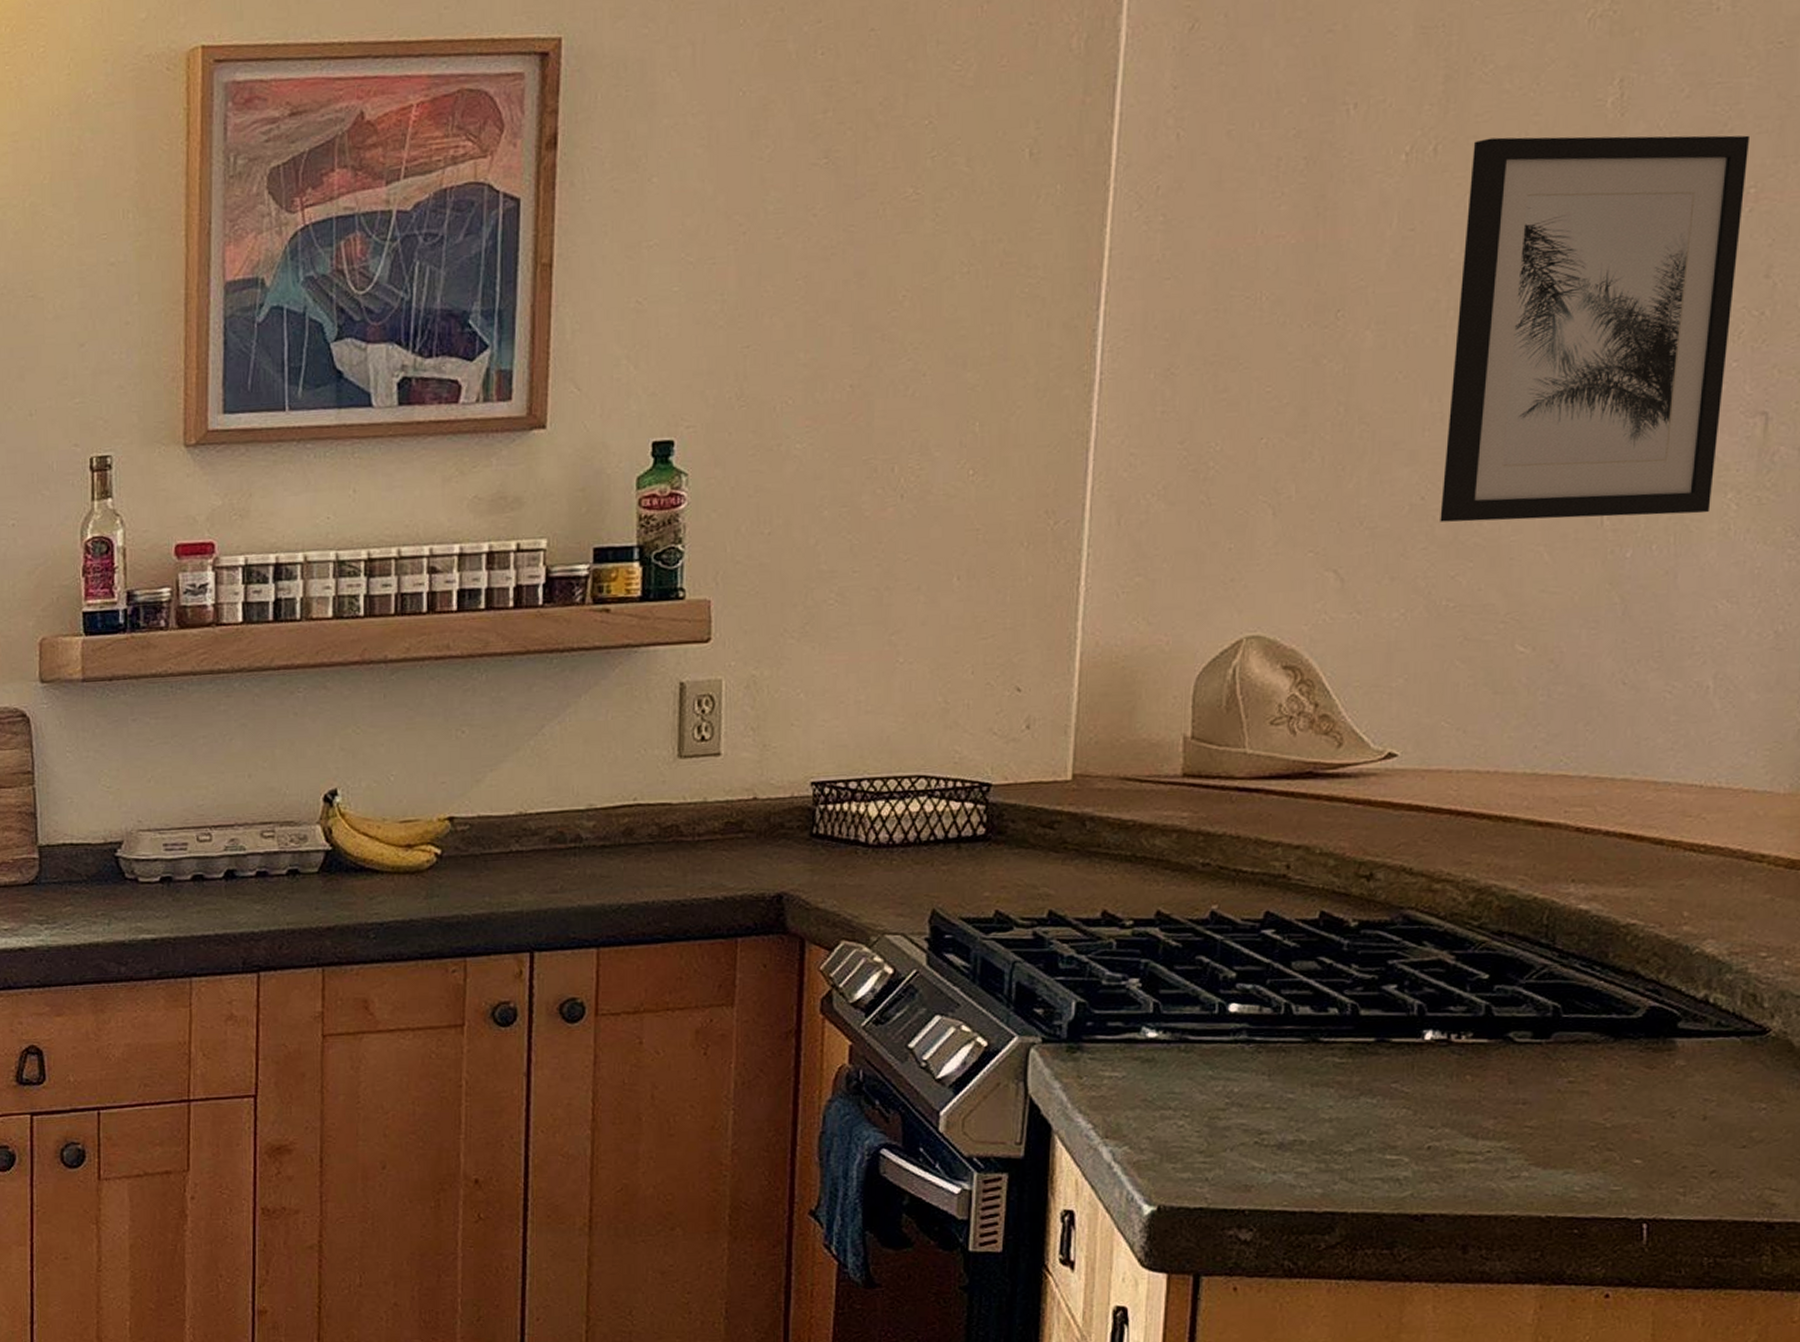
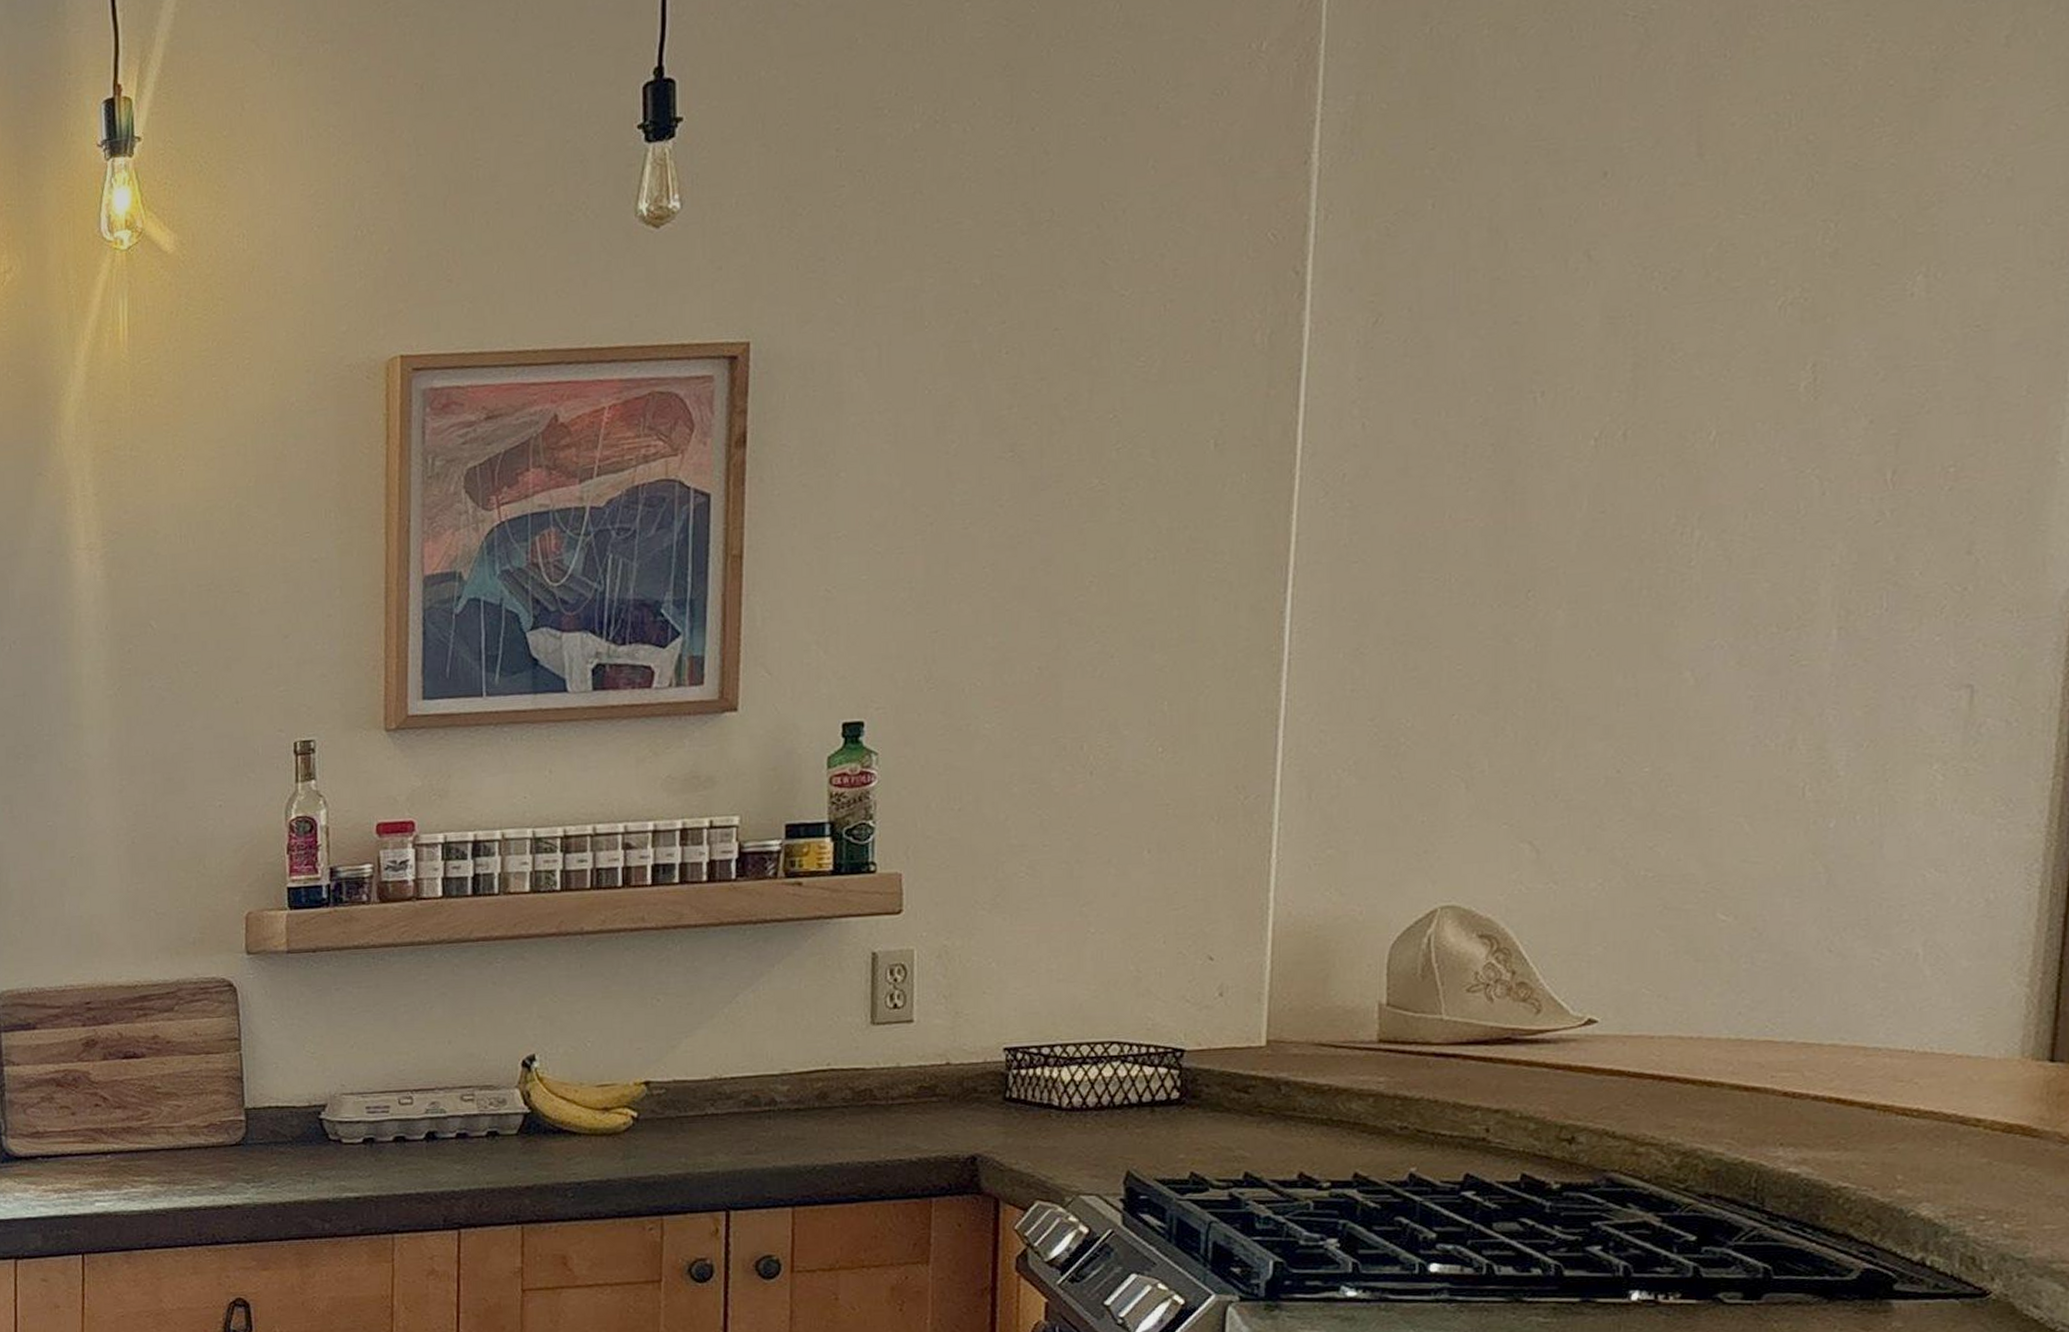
wall art: present [1440,135,1751,522] -> none [1636,416,1949,795]

